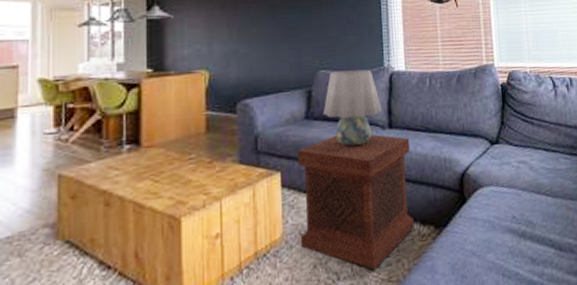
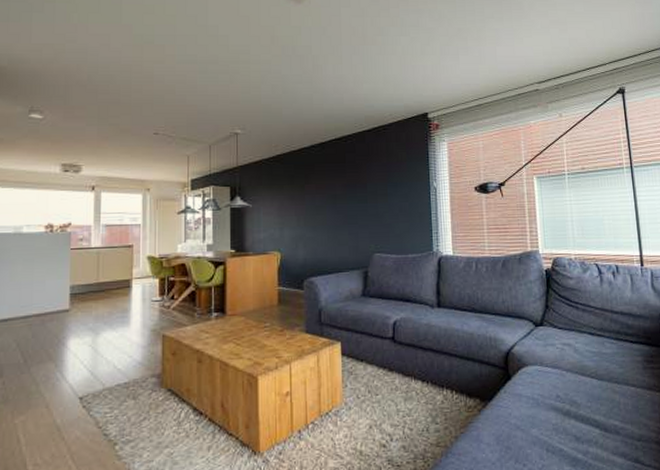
side table: present [297,134,414,270] -> none [355,311,461,434]
table lamp: present [322,69,383,147] -> none [377,253,432,323]

